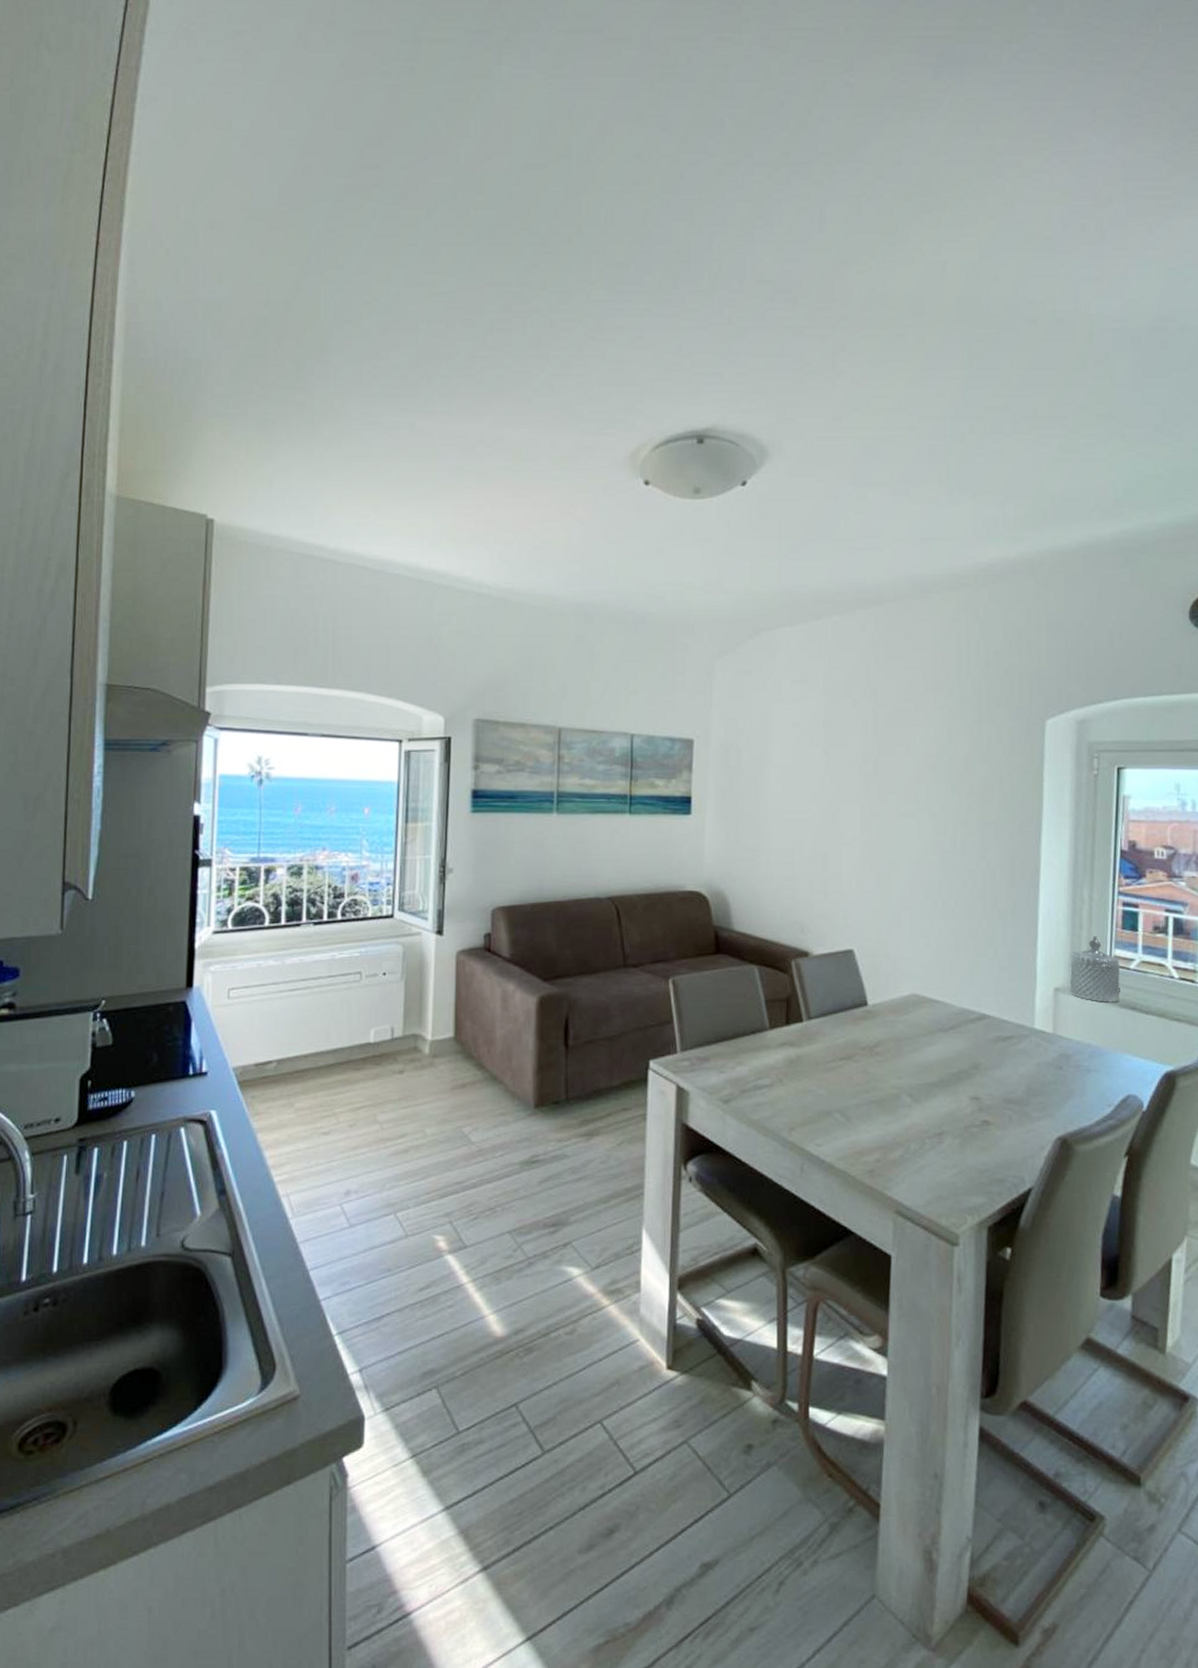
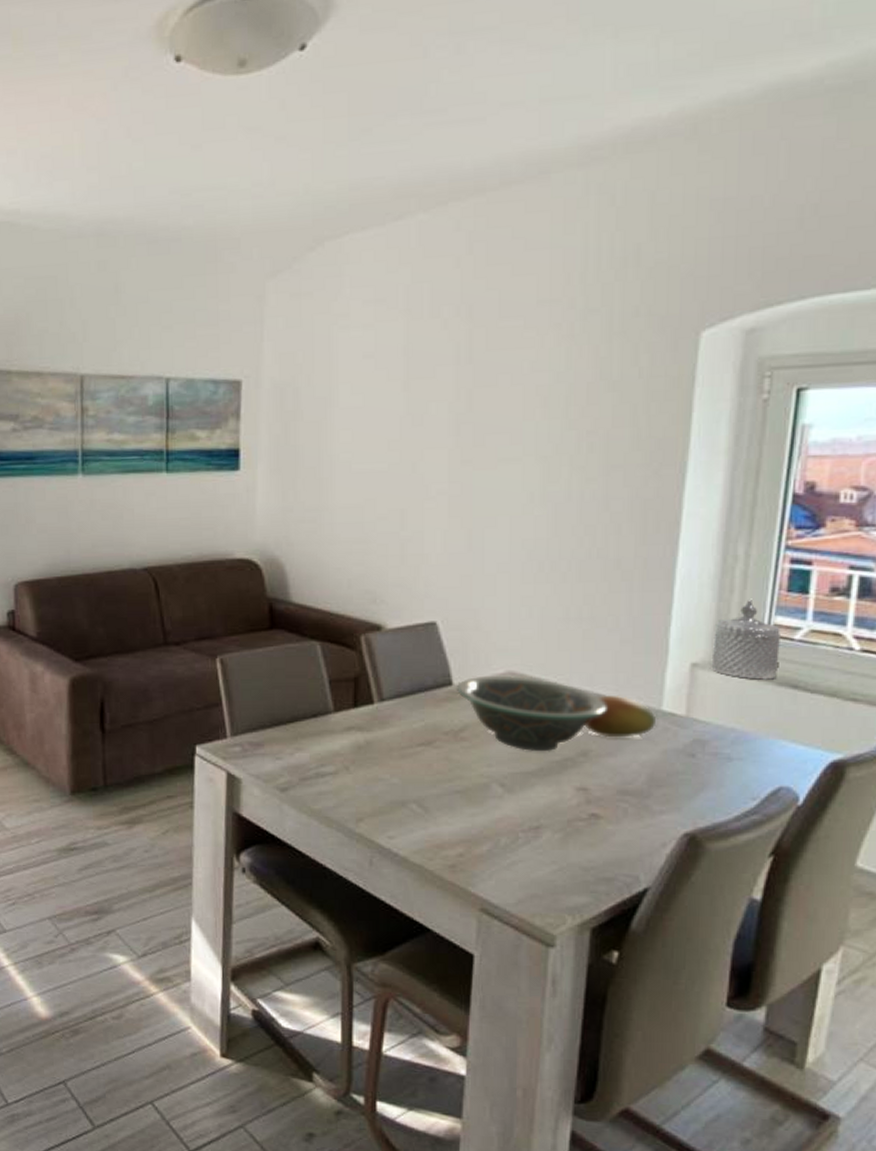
decorative bowl: none [870,997,991,1065] -> present [456,675,606,752]
fruit: none [974,1014,1031,1053] -> present [584,695,657,738]

